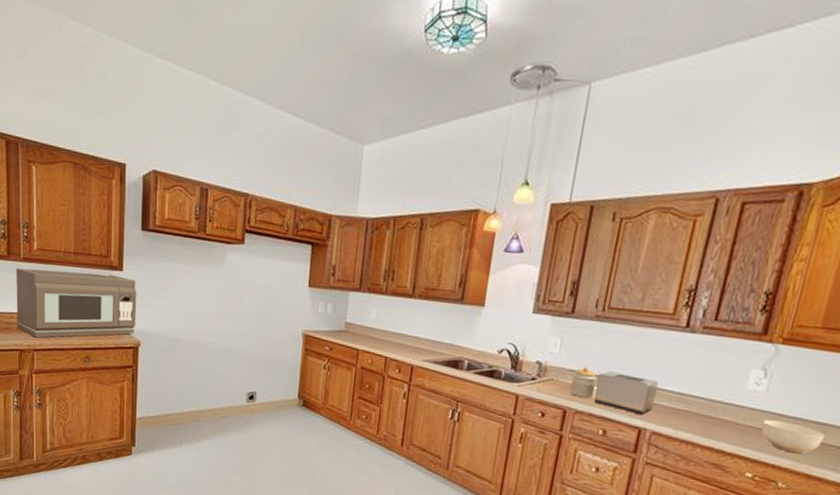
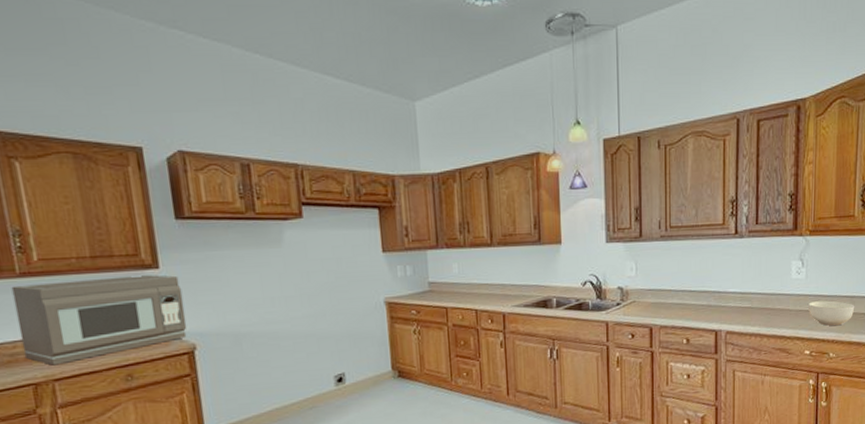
jar: present [569,367,597,398] -> none [651,285,673,313]
toaster: present [593,371,659,416] -> none [673,284,723,319]

